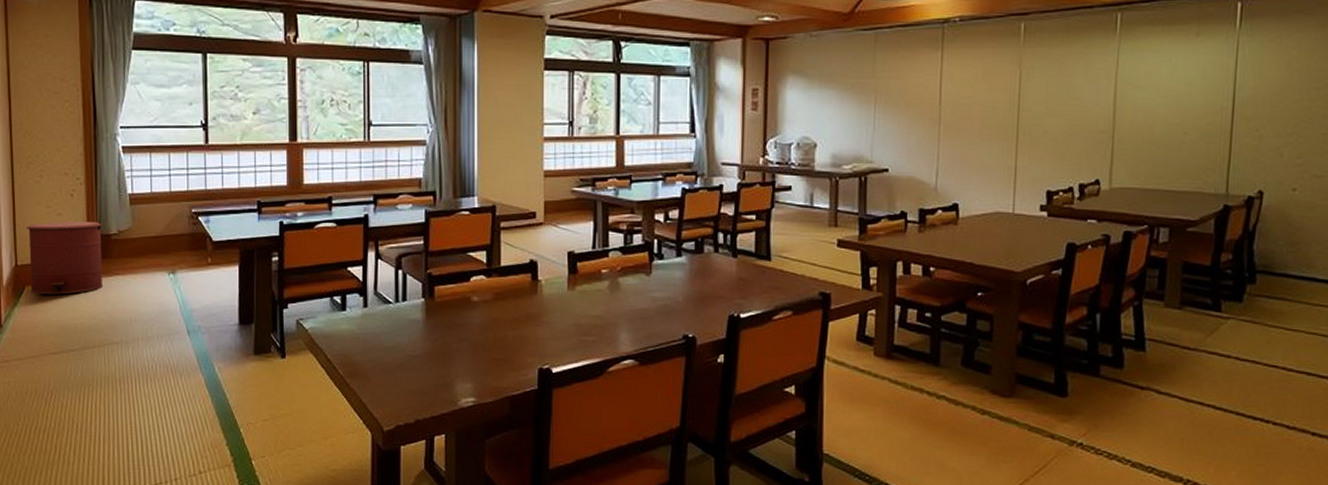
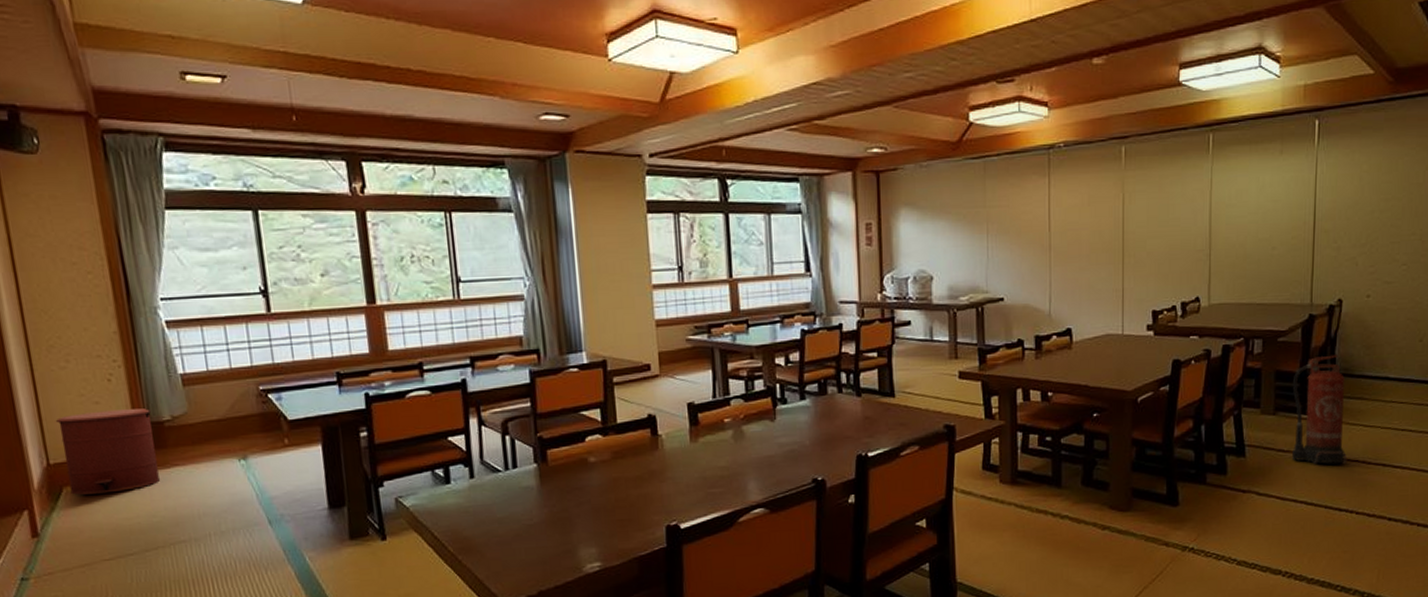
fire extinguisher: none [1199,250,1264,369] -> present [1292,355,1347,465]

